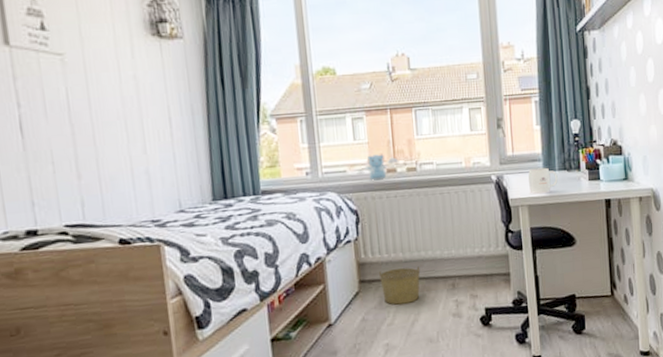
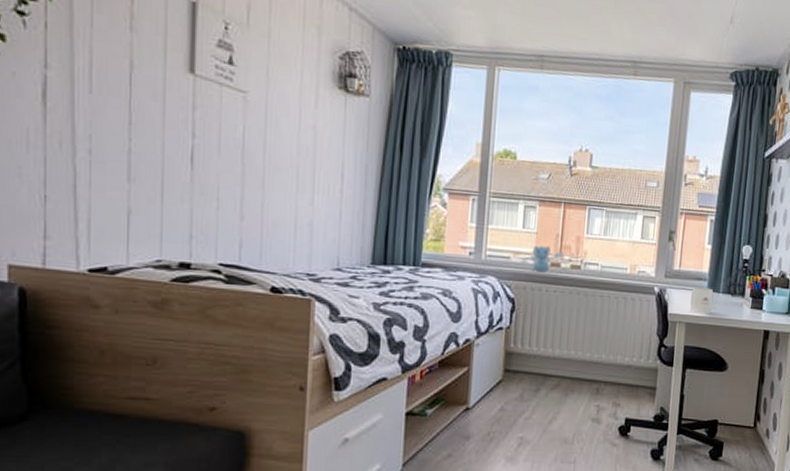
basket: present [379,266,421,305] -> none [525,363,568,400]

